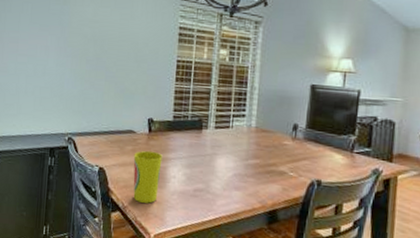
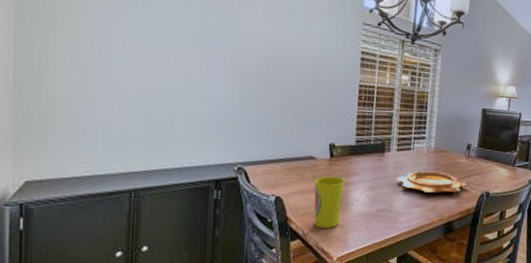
decorative bowl: none [215,151,293,178] -> present [397,171,467,194]

